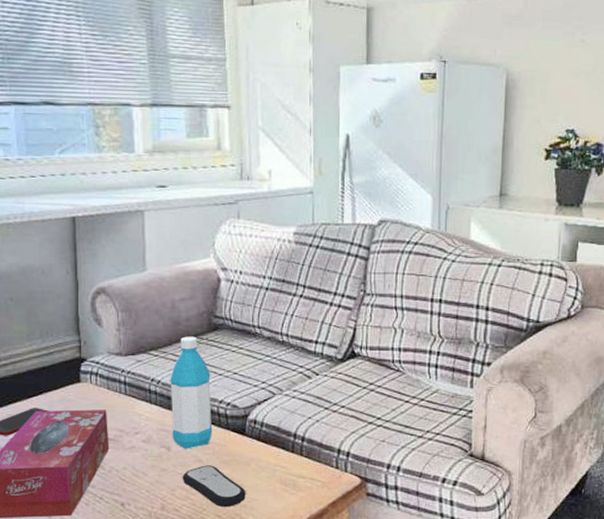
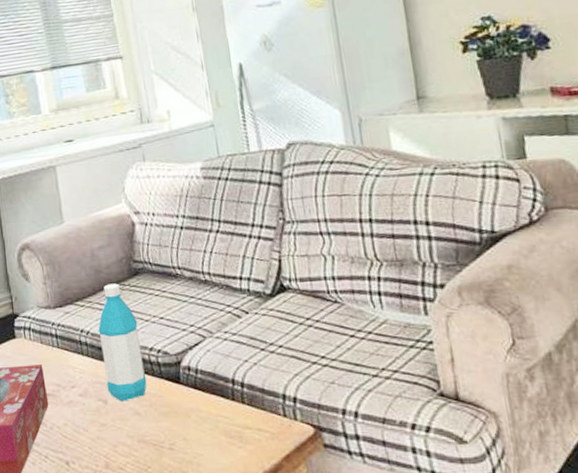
remote control: present [182,465,246,508] -> none [122,418,191,465]

